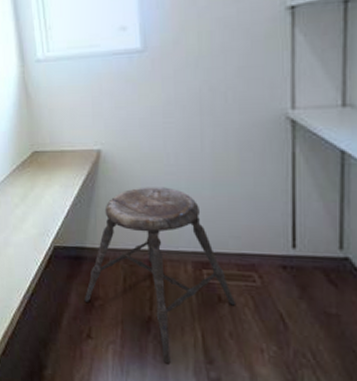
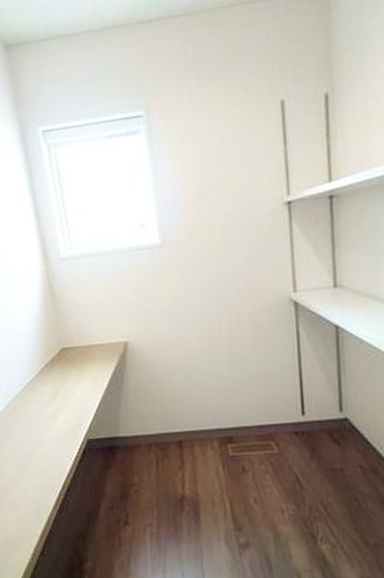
stool: present [84,187,237,363] -> none [119,371,259,536]

